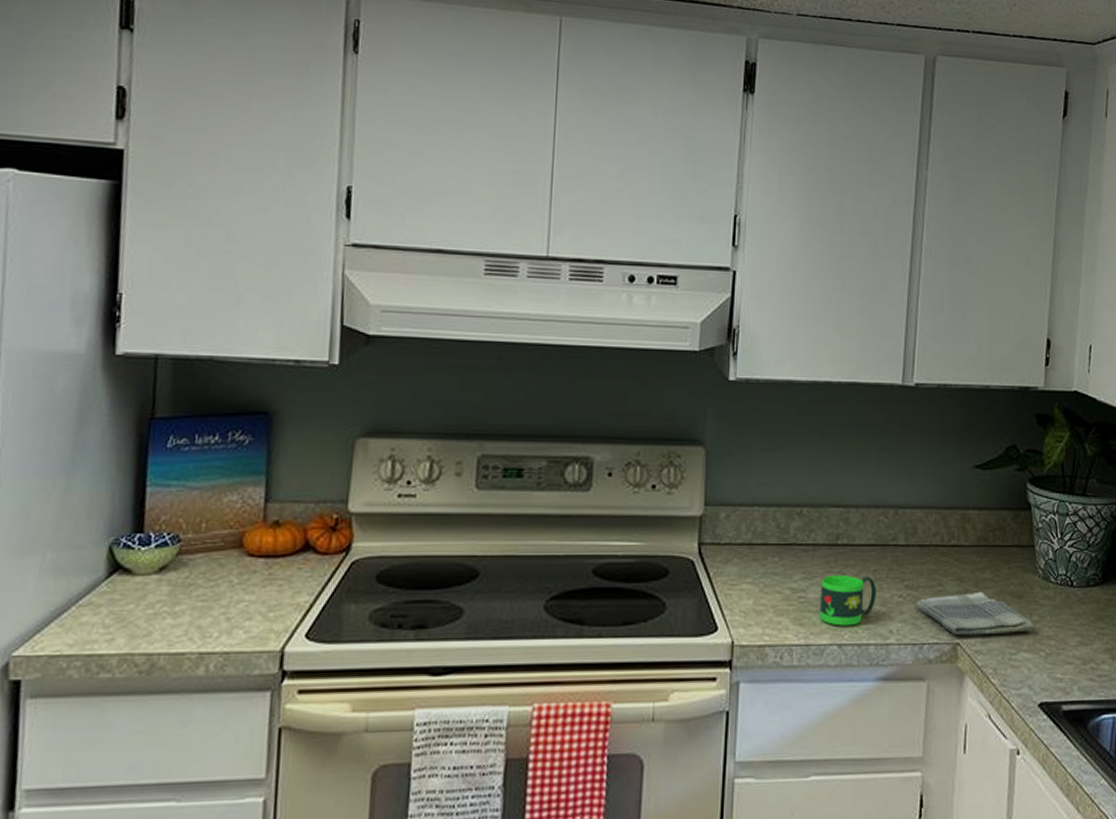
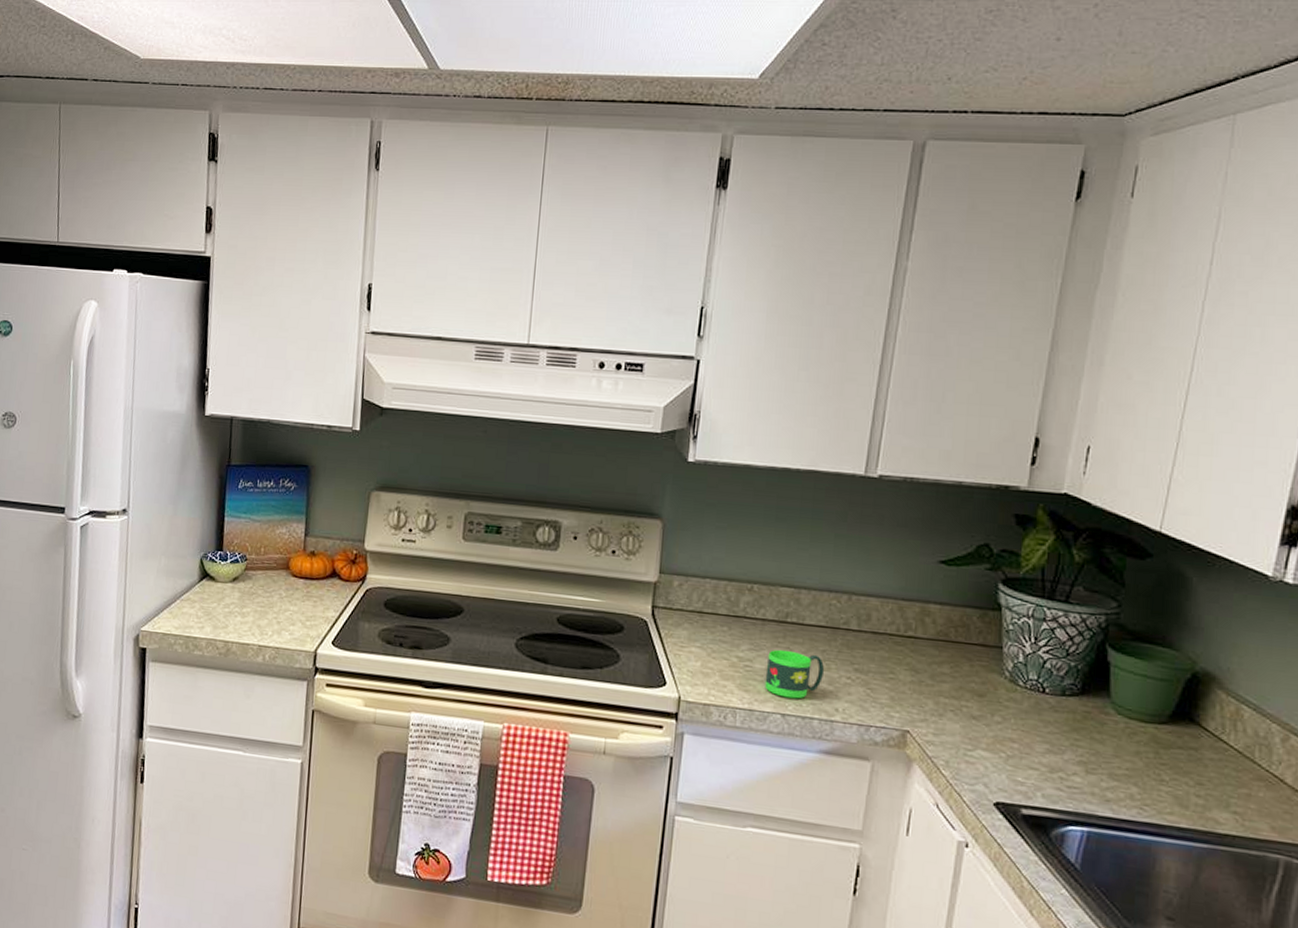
dish towel: present [915,591,1034,636] -> none [864,683,995,731]

